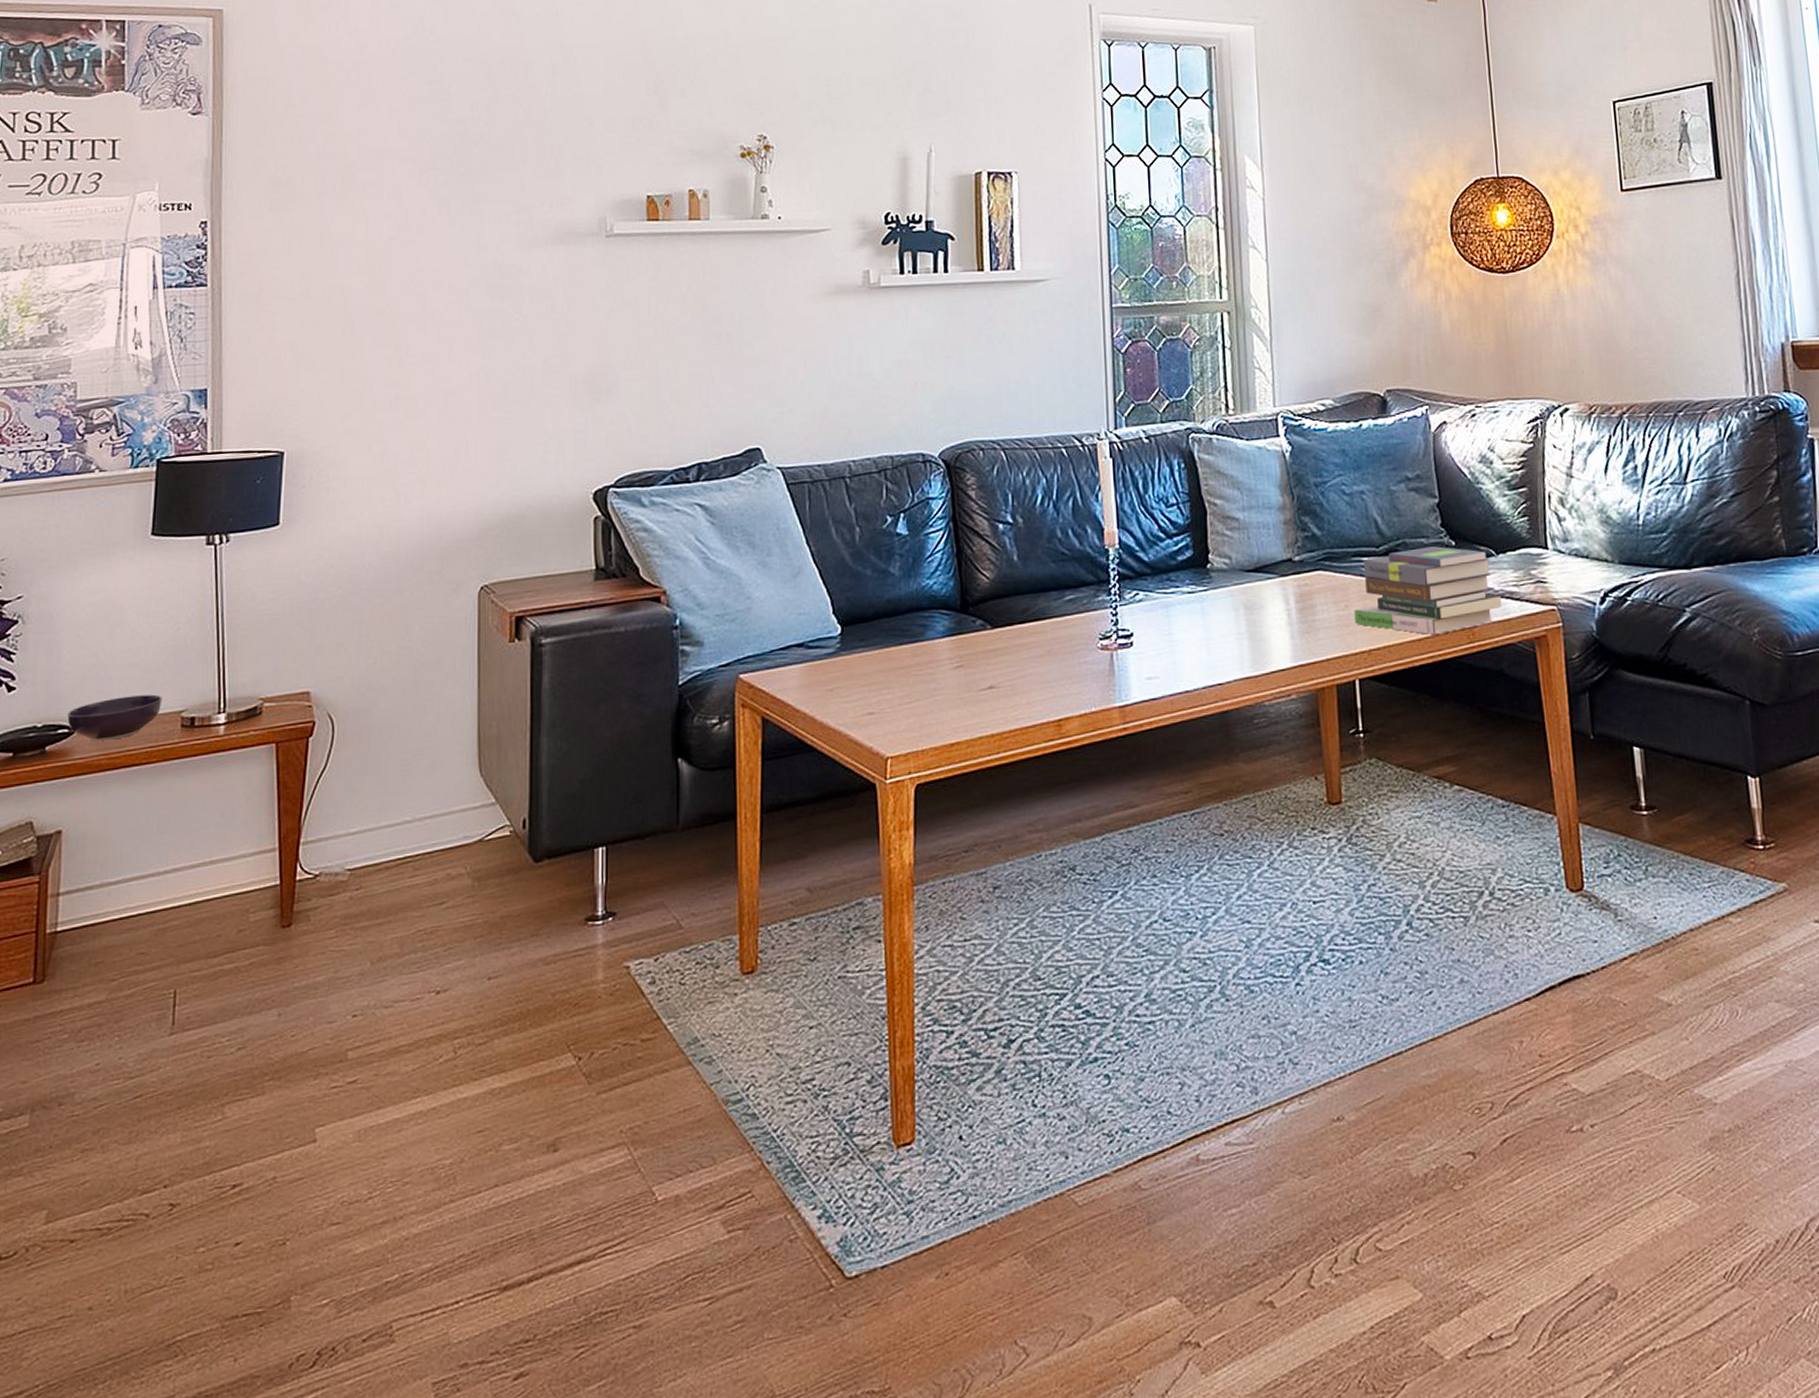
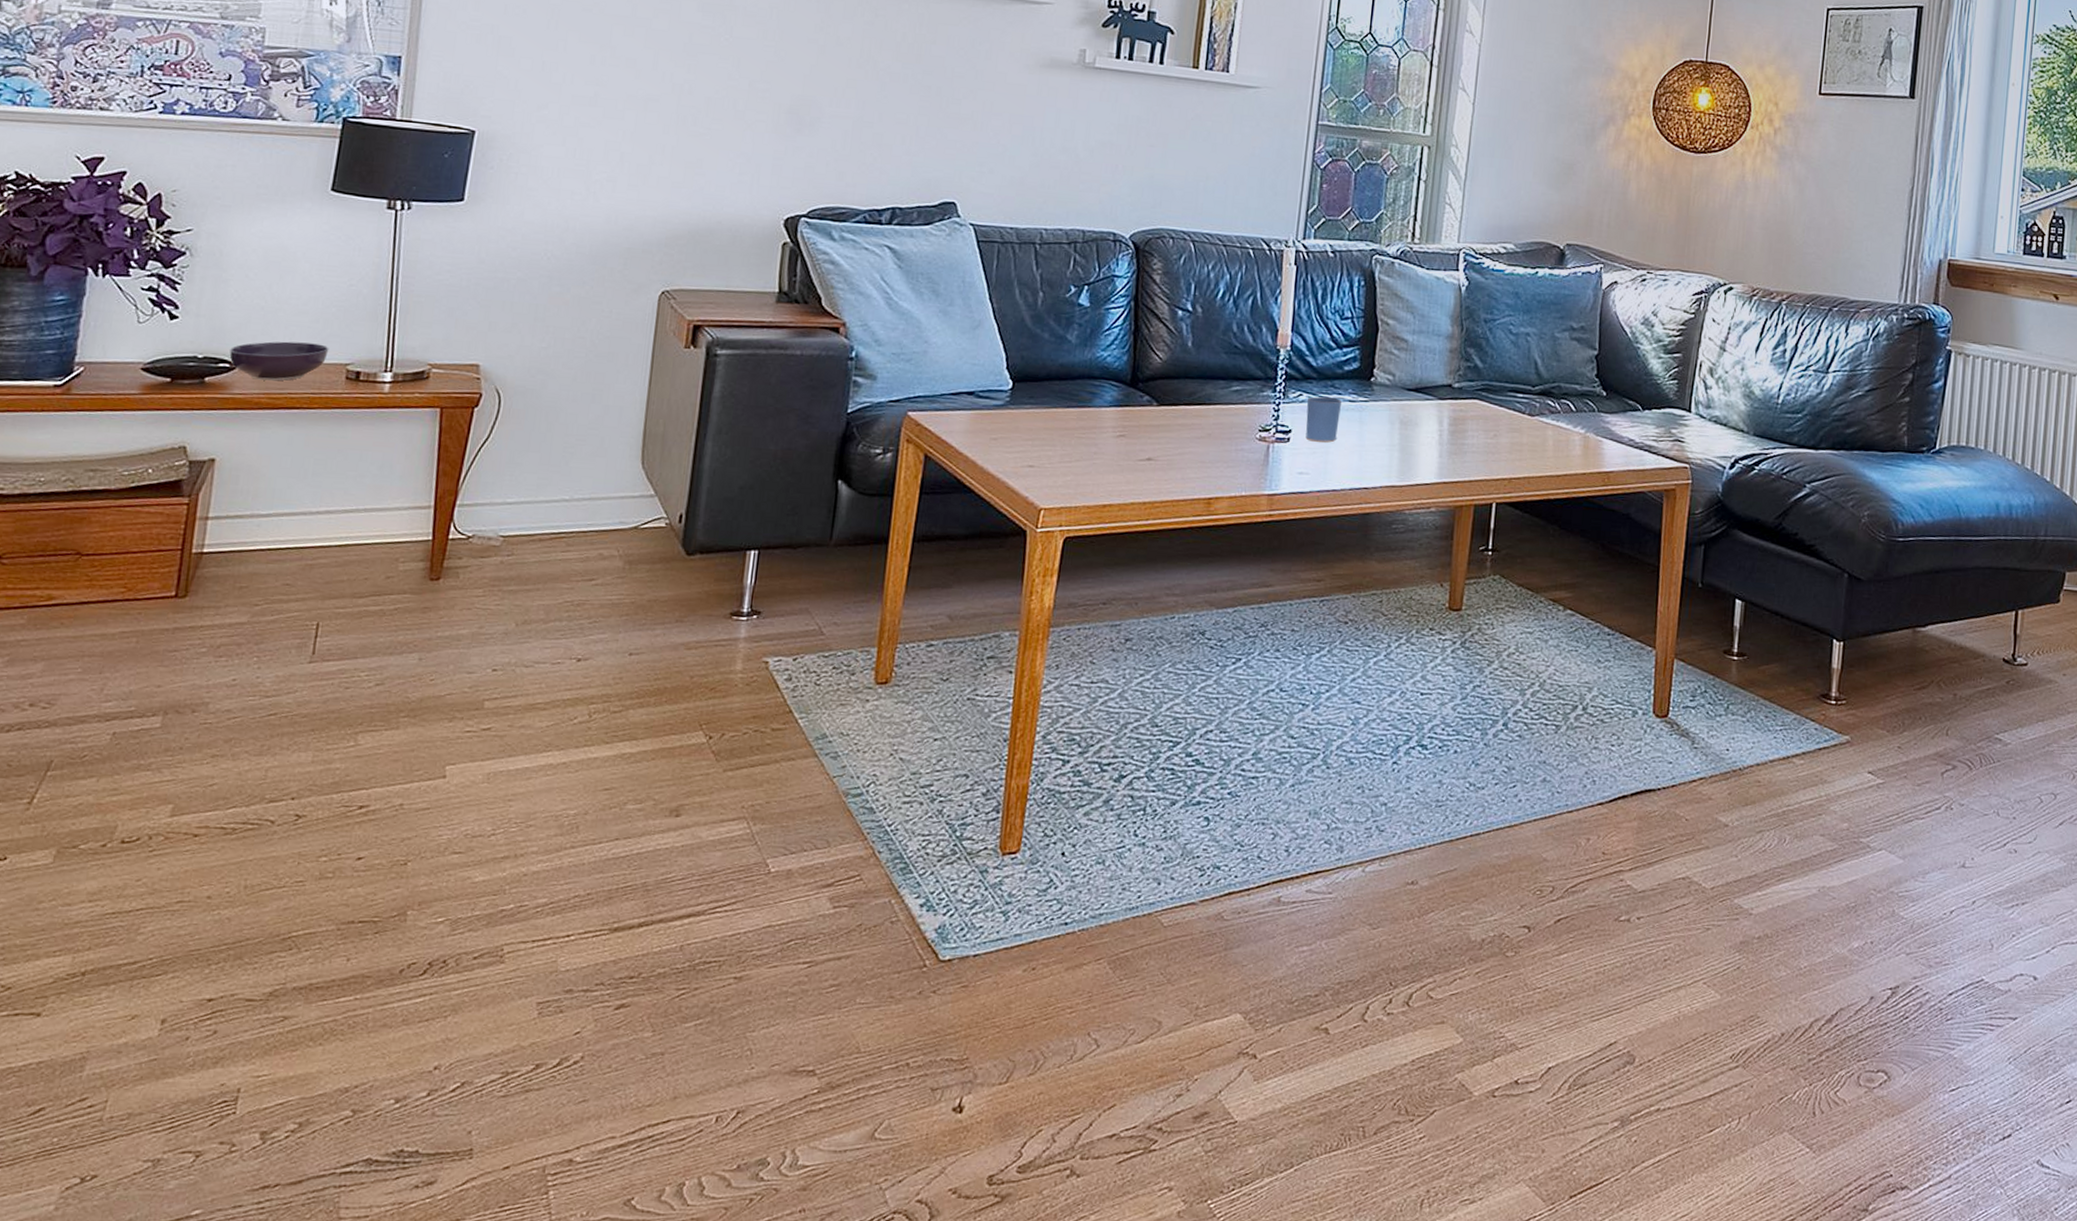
mug: none [1144,592,1181,643] -> present [1305,396,1341,443]
books: present [1354,546,1503,636] -> none [1501,393,1641,474]

